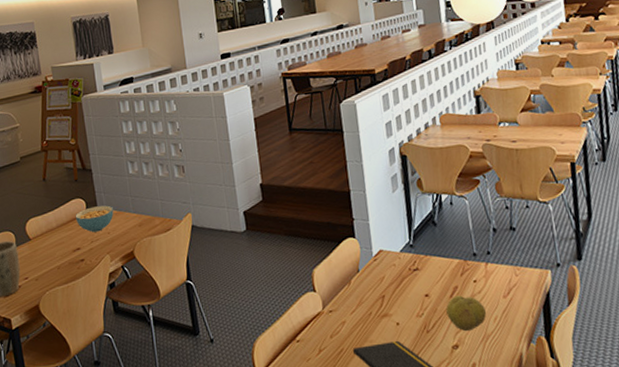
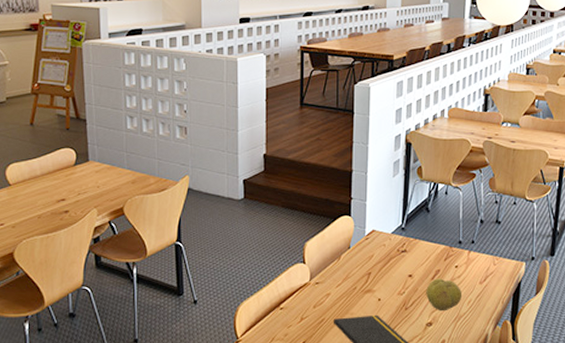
cereal bowl: present [75,205,114,232] -> none [63,158,106,185]

